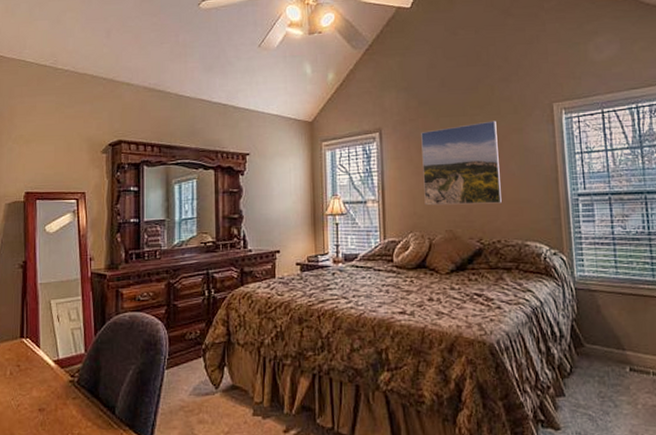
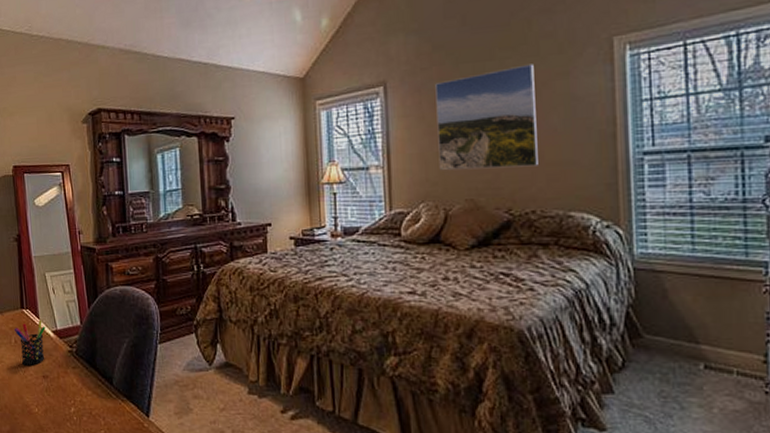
pen holder: none [10,349,46,398] -> present [14,320,46,365]

